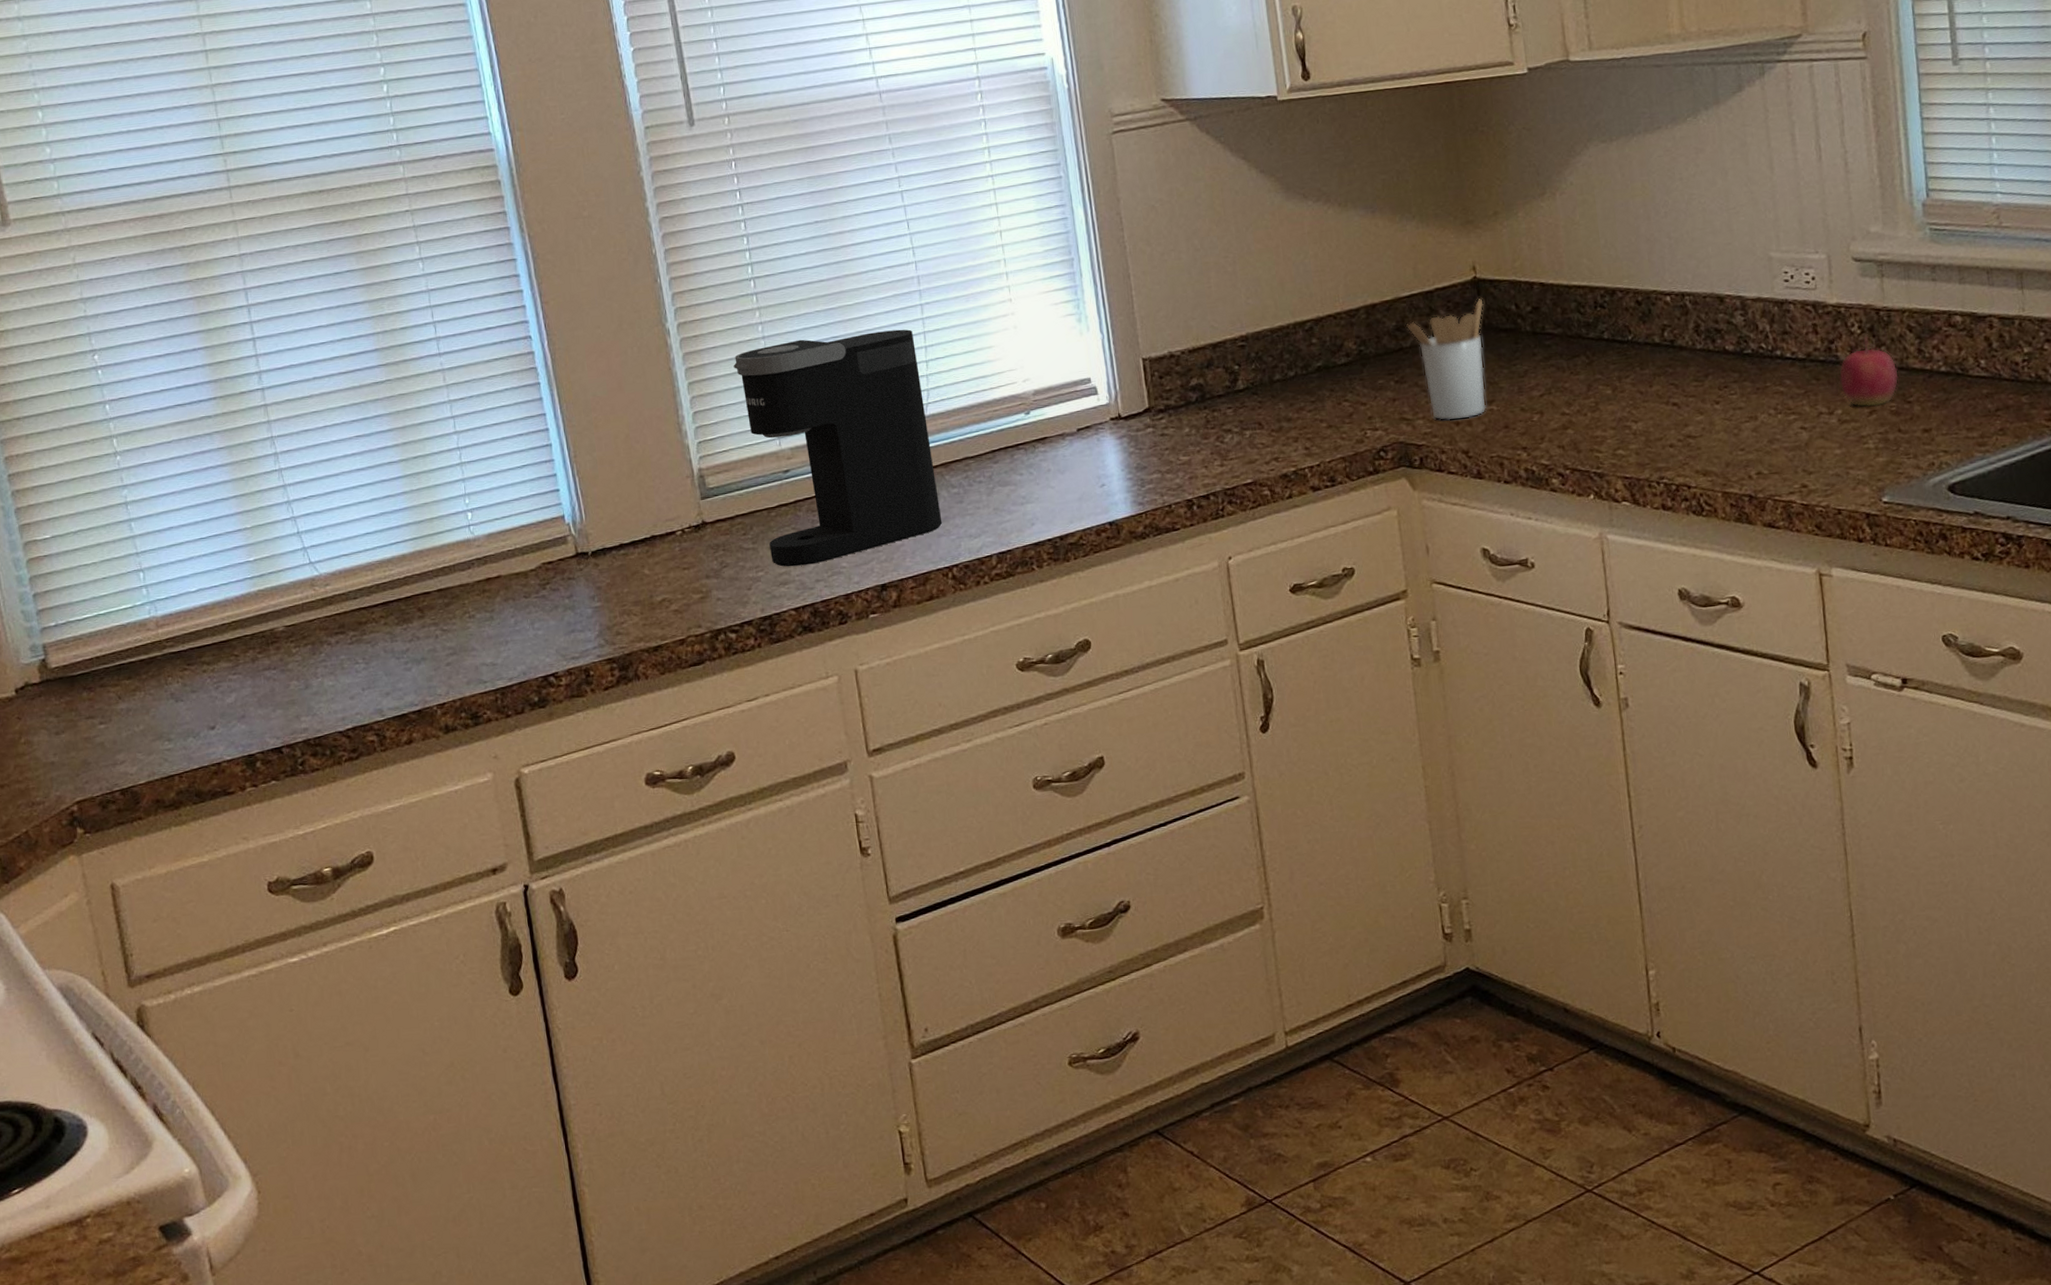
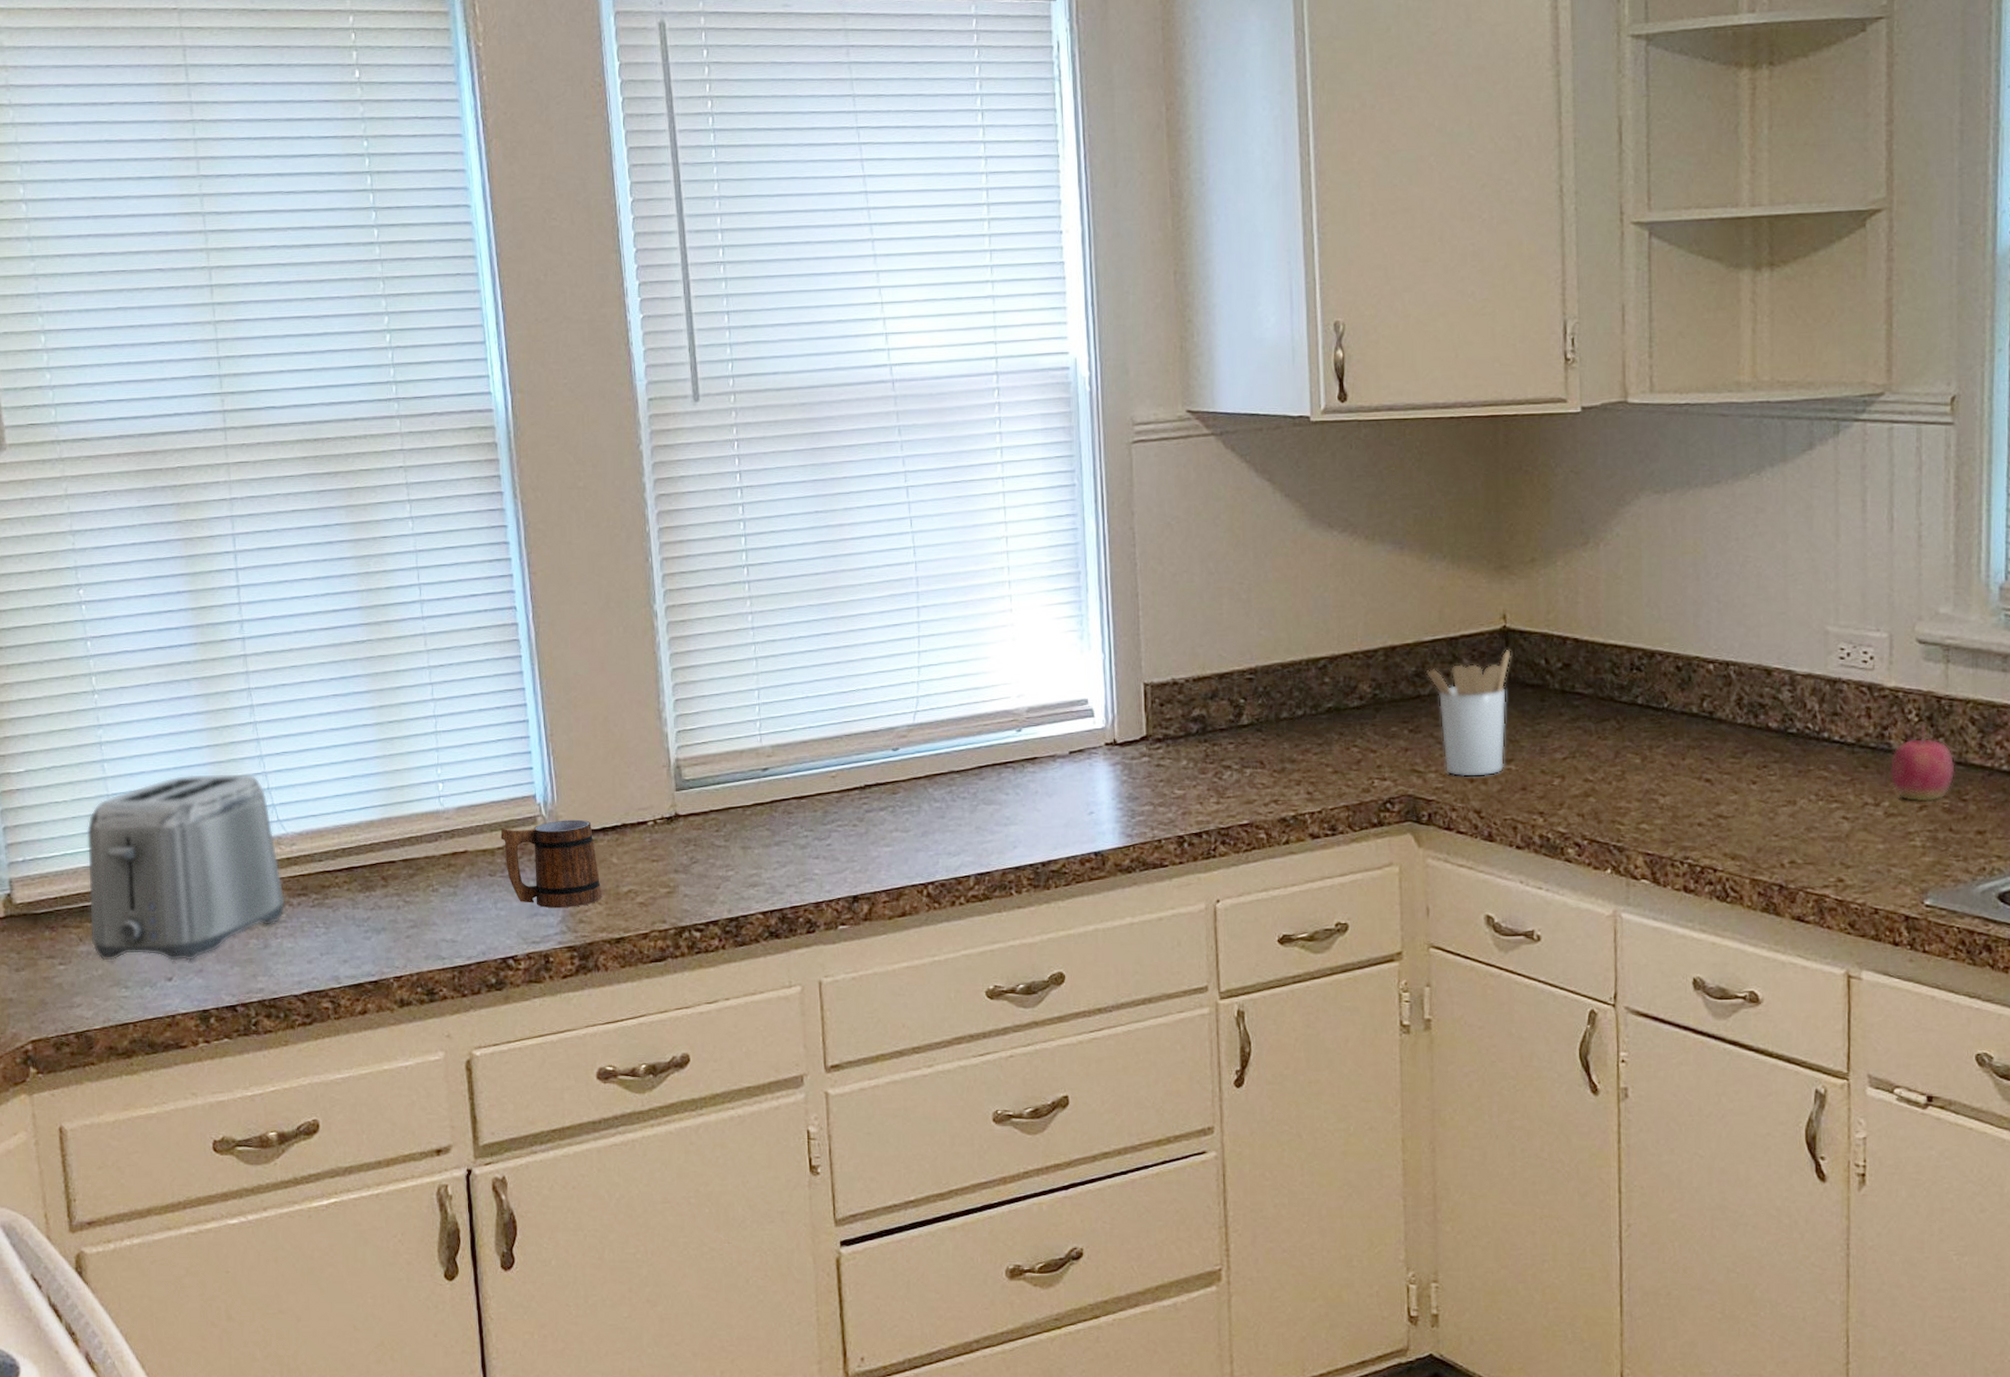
toaster: none [117,519,324,716] -> present [86,773,286,961]
mug: none [532,535,638,624] -> present [500,819,603,909]
coffee maker: present [733,329,943,567] -> none [719,631,922,869]

